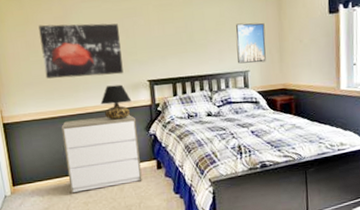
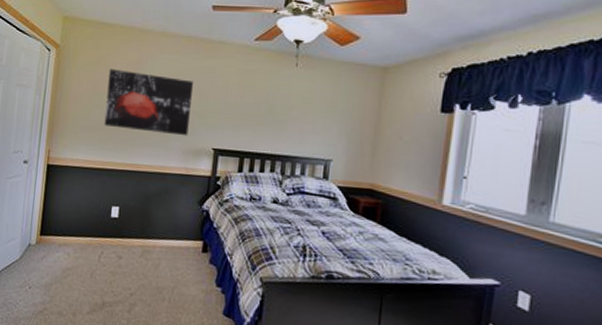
dresser: present [61,115,142,194] -> none [99,175,191,262]
table lamp: present [100,84,132,120] -> none [155,146,190,186]
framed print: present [235,22,266,64] -> none [320,104,360,154]

